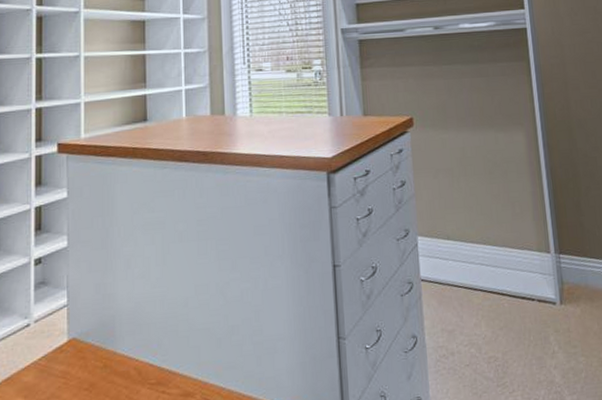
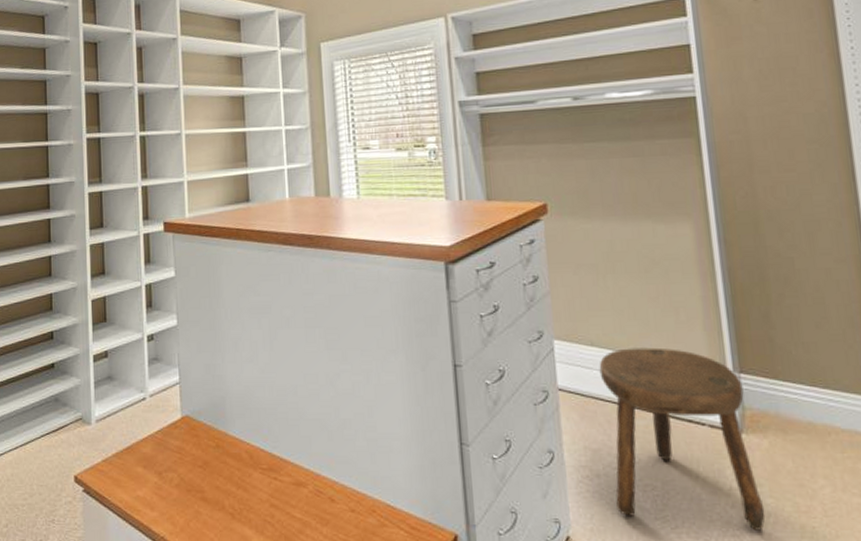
stool: none [453,237,579,387] -> present [599,347,766,531]

